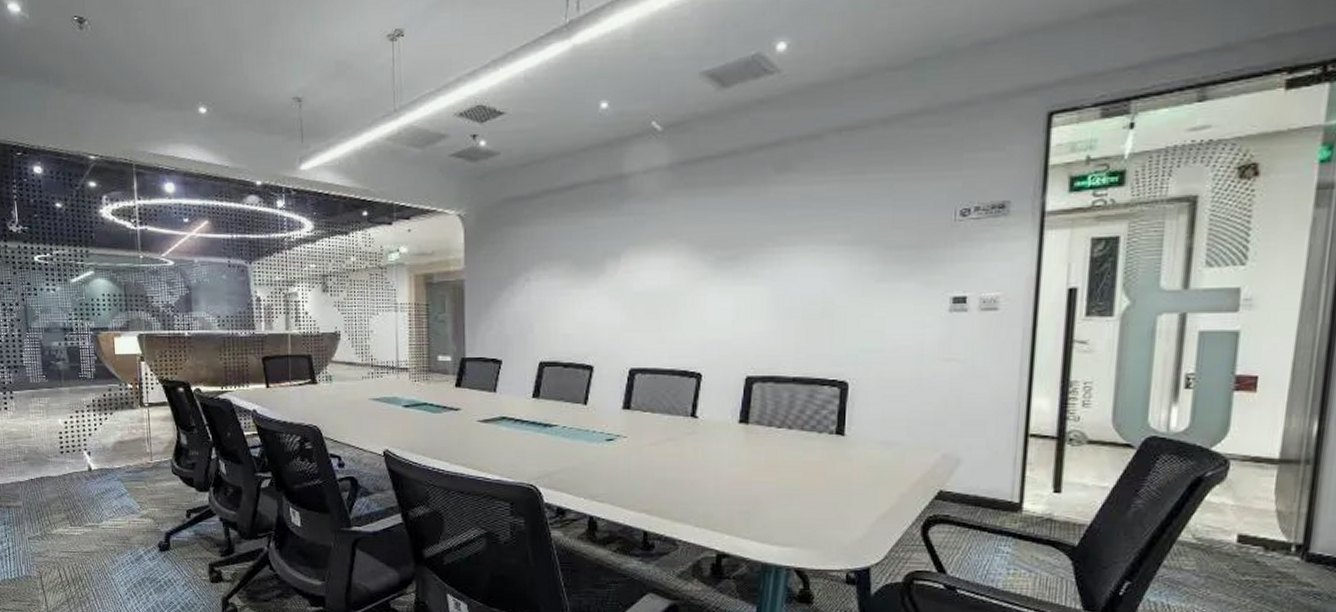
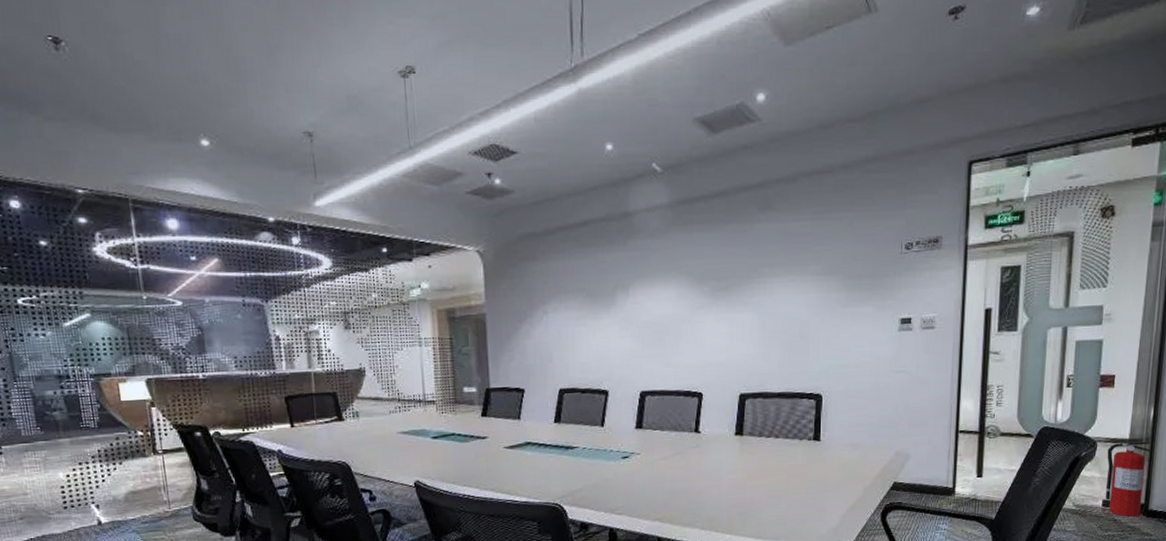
fire extinguisher: none [1241,463,1313,561] -> present [1105,441,1151,517]

